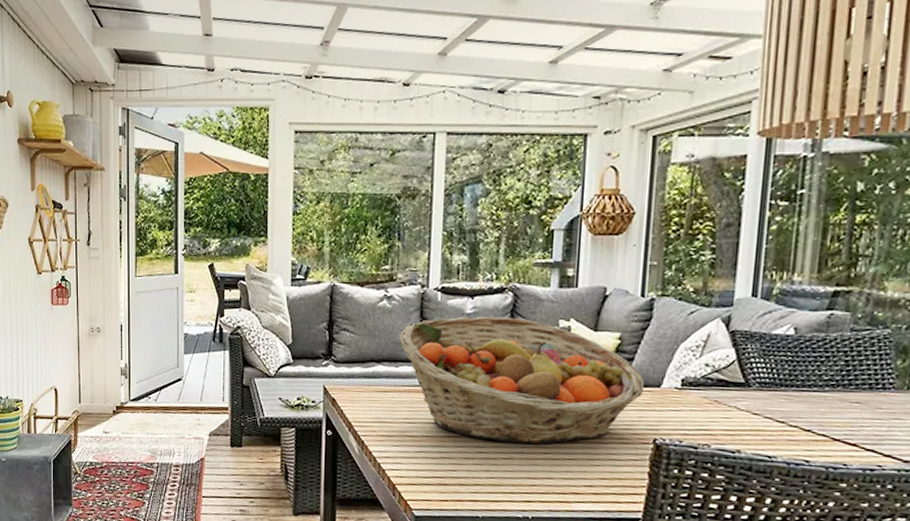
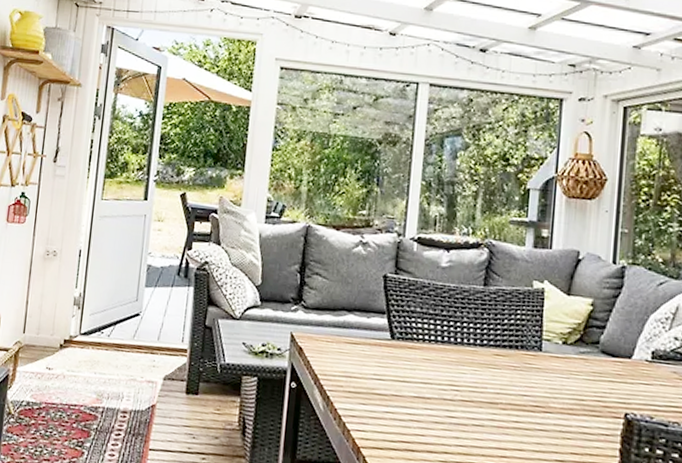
fruit basket: present [398,316,645,444] -> none [372,269,617,412]

